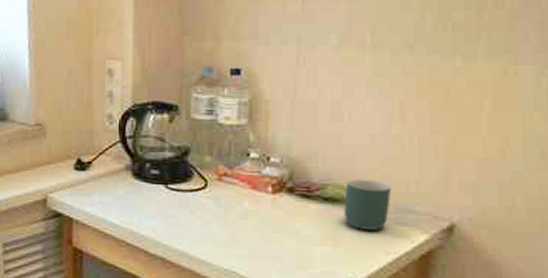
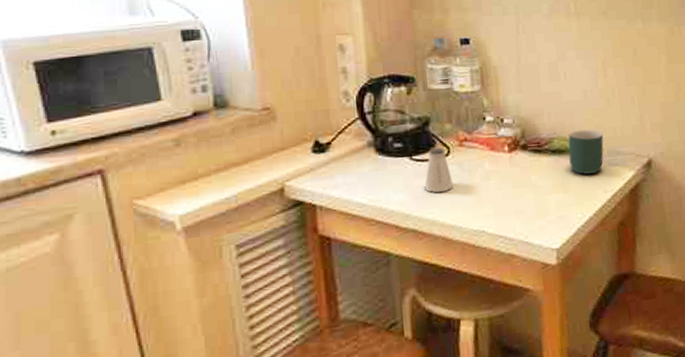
saltshaker: none [177,179,207,225] -> present [424,147,453,193]

